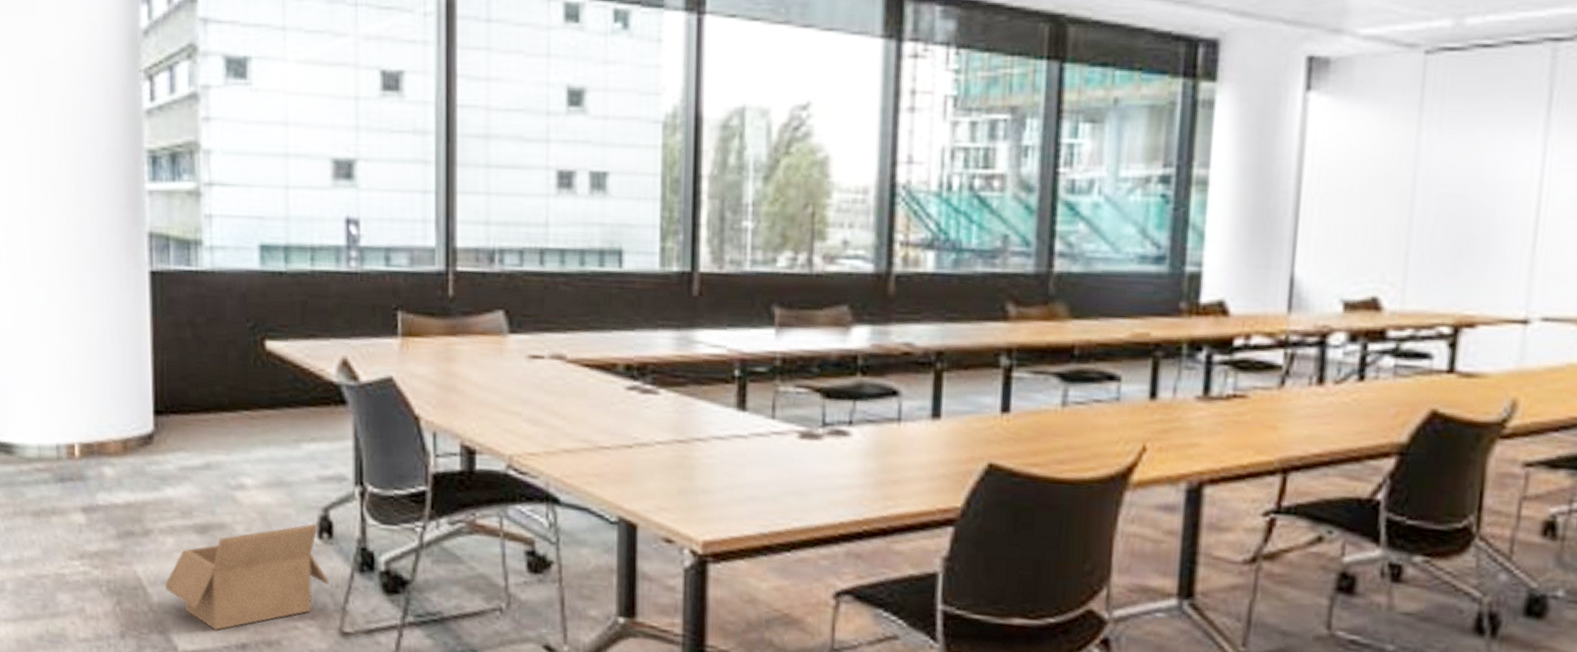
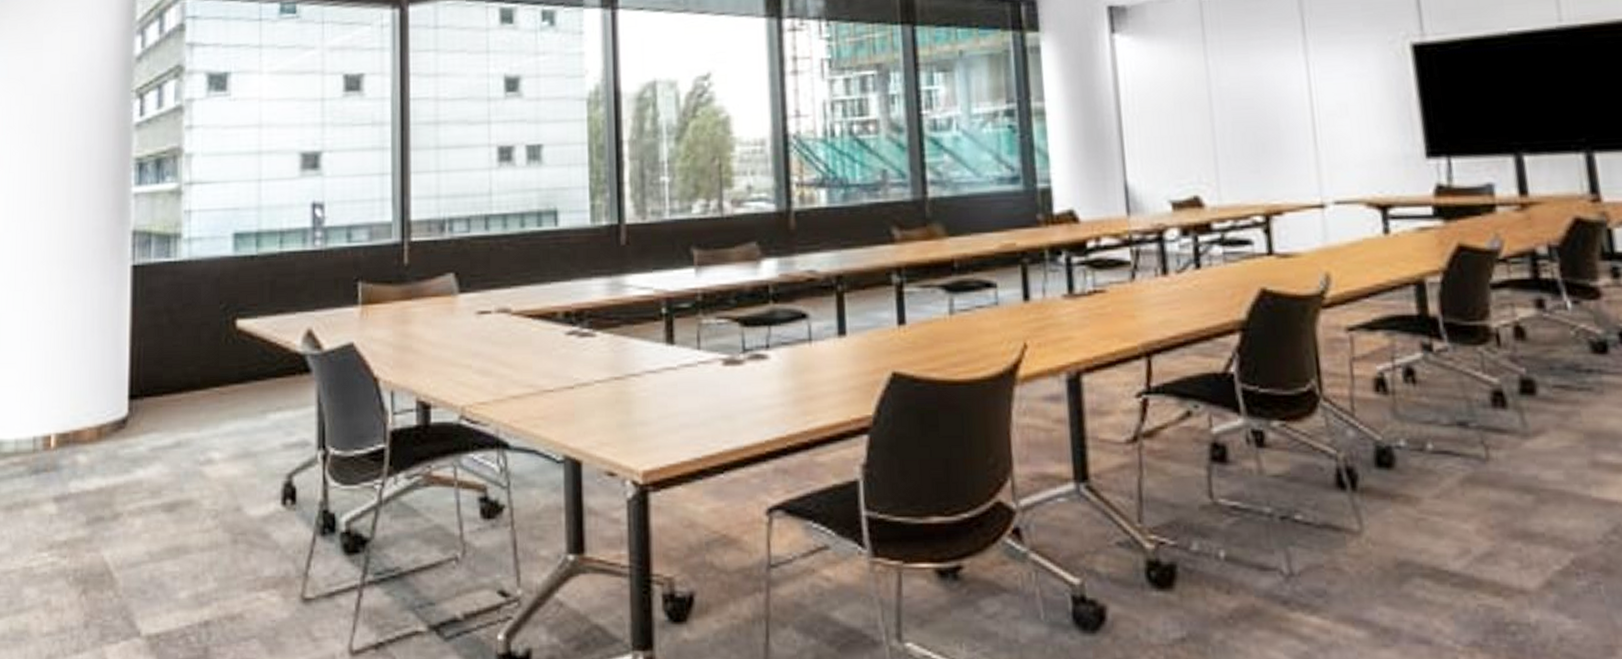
box: present [165,524,329,630] -> none [131,491,292,609]

